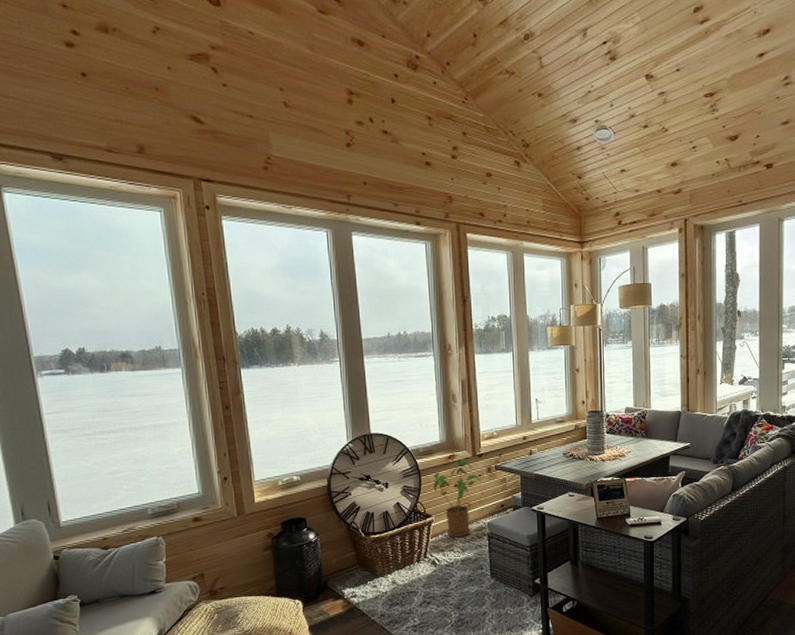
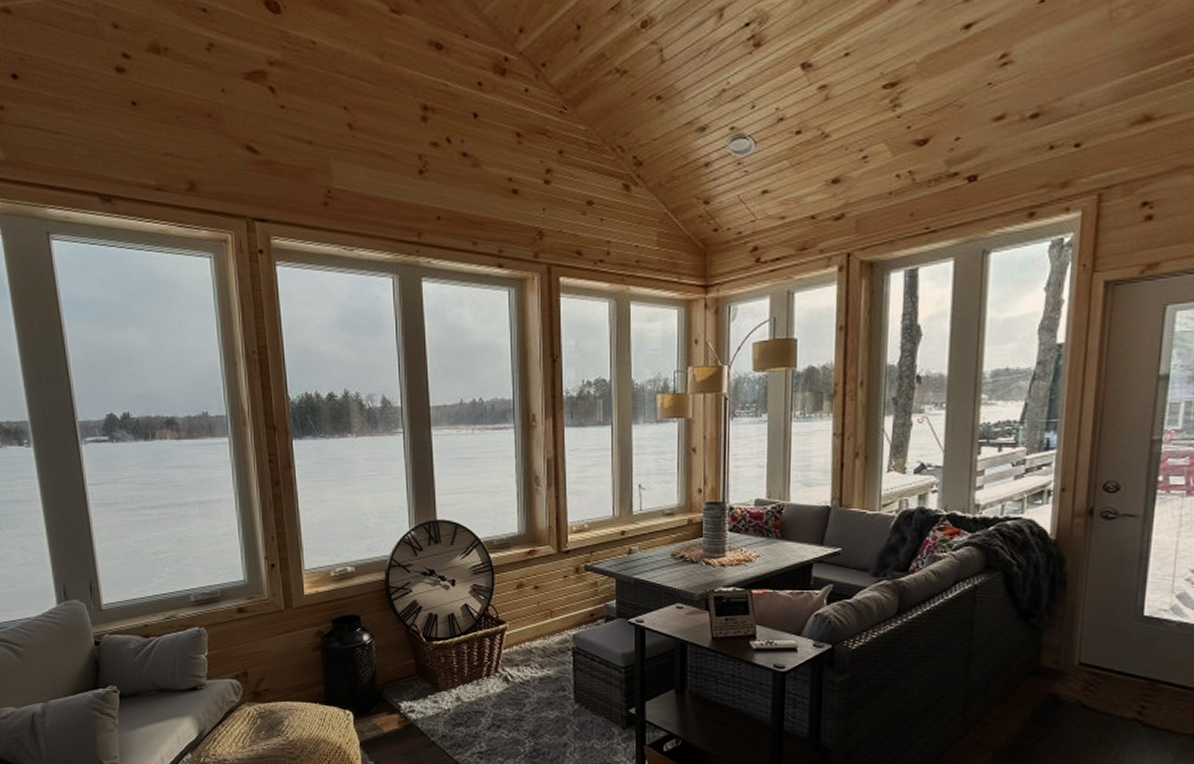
house plant: present [433,459,481,537] -> none [508,556,567,650]

